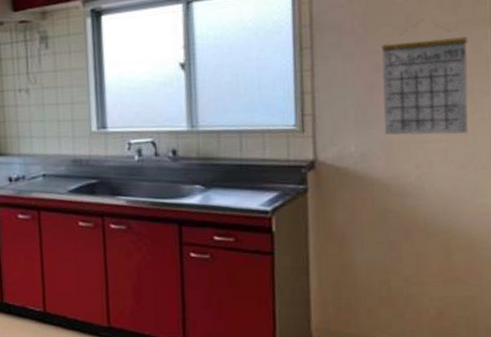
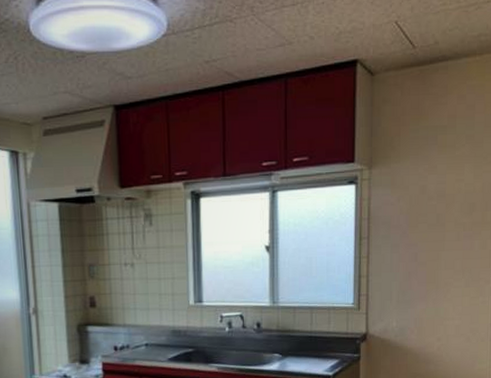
calendar: present [382,22,468,136] -> none [417,221,478,314]

